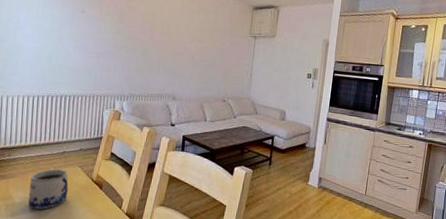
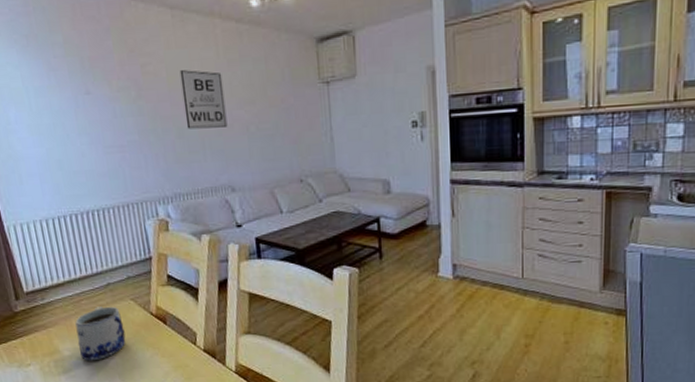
wall art: none [150,9,183,54] -> present [179,70,228,129]

